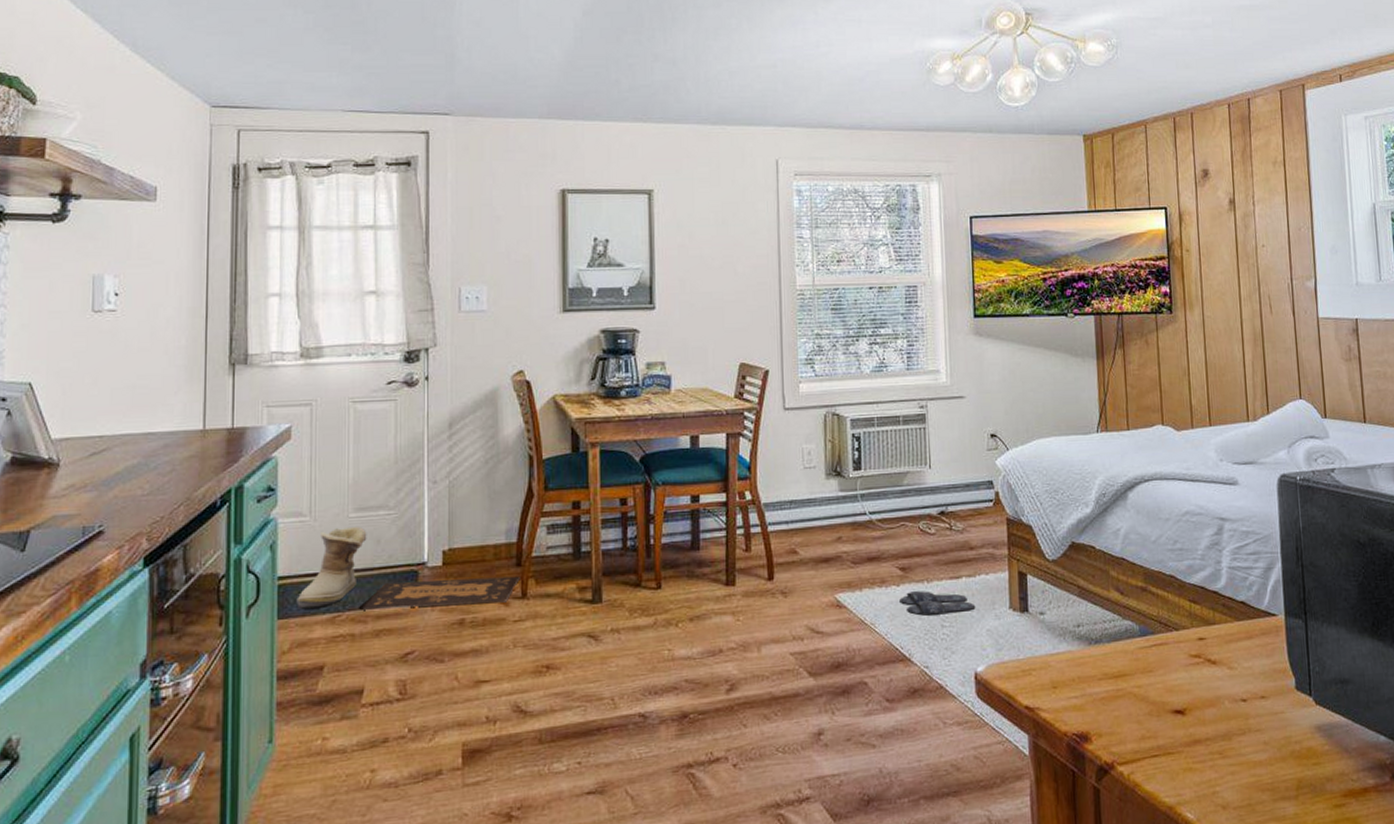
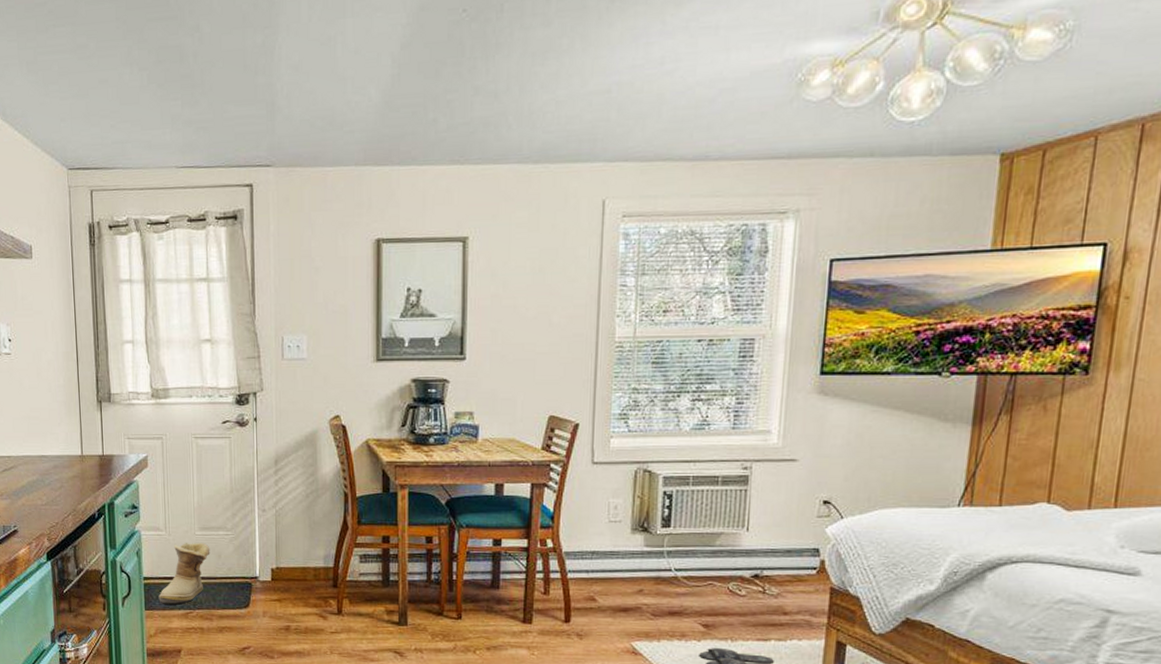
doormat: present [358,576,520,610] -> none [205,590,336,616]

